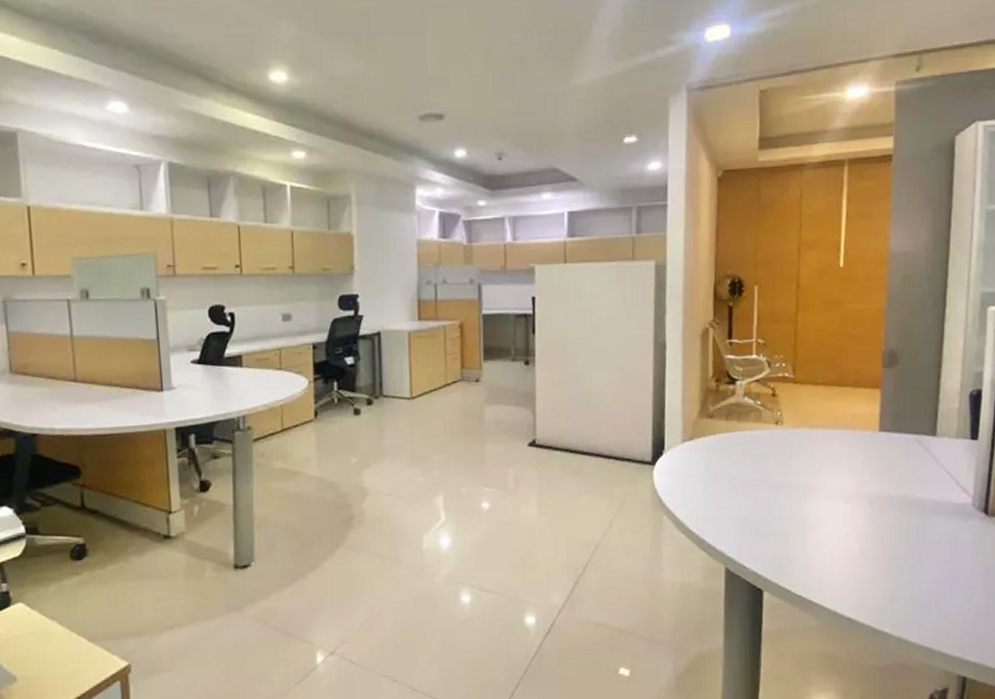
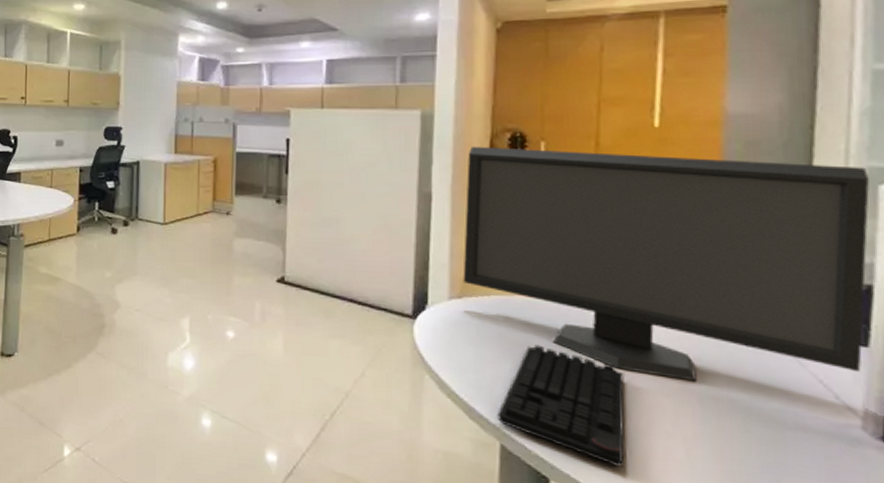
monitor: none [693,292,982,487] -> present [463,146,869,382]
keyboard: none [722,474,818,569] -> present [496,345,625,467]

